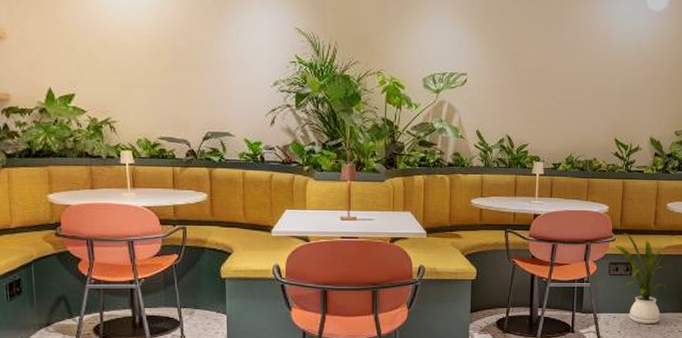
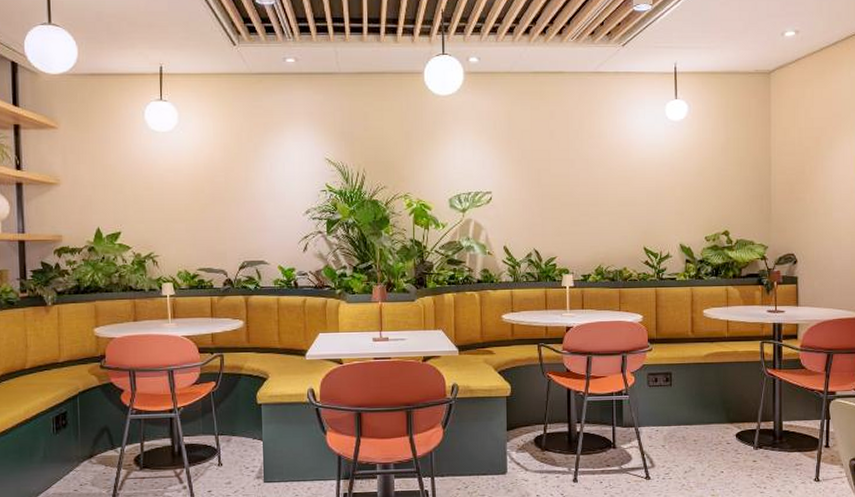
house plant: present [614,232,667,323] -> none [651,341,710,436]

